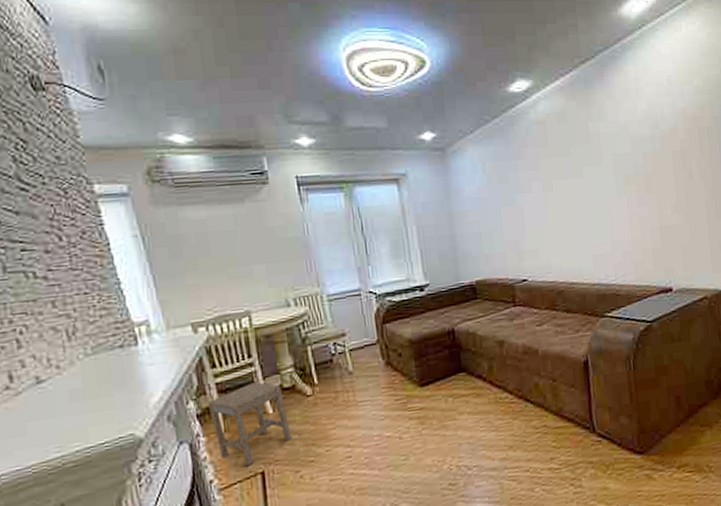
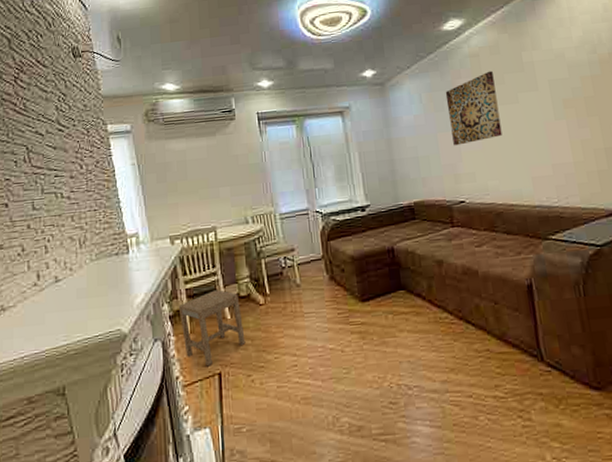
wall art: none [510,141,566,221] -> present [445,70,503,146]

